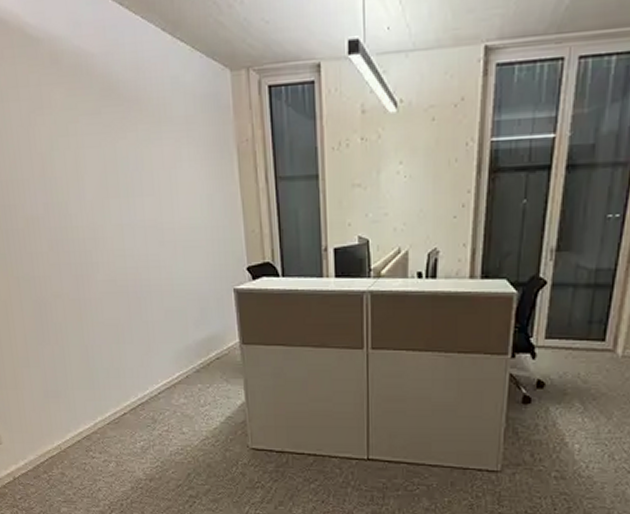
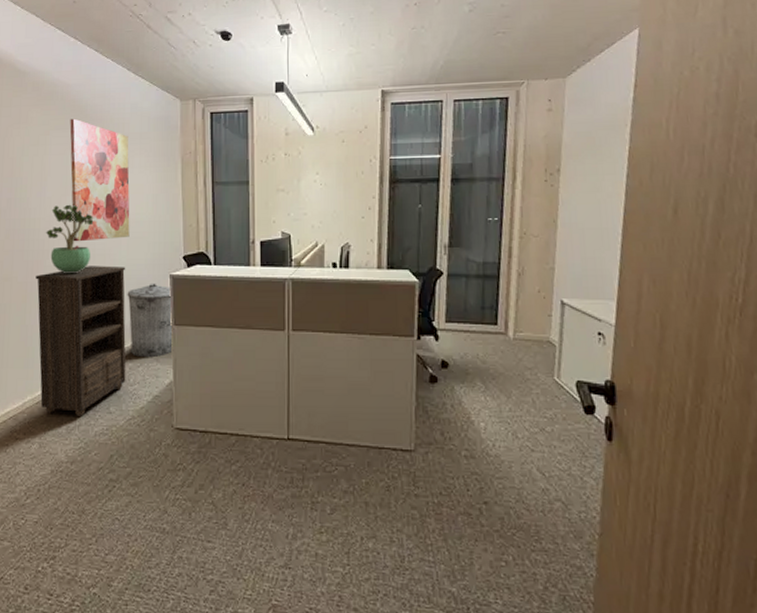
bookshelf: none [88,279,196,437] -> present [35,266,126,416]
potted plant: none [91,208,145,290] -> present [45,204,94,274]
wall art: none [100,99,185,253] -> present [69,118,130,242]
trash can: none [188,298,244,377] -> present [127,283,174,357]

